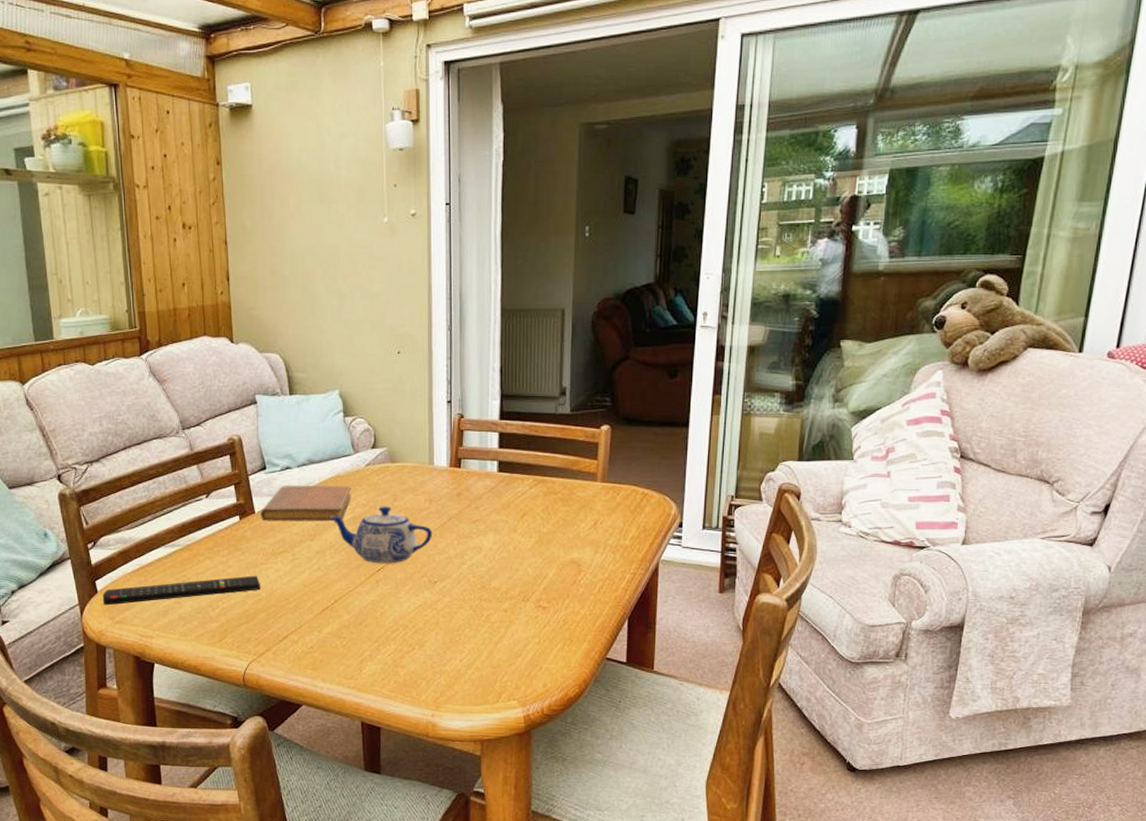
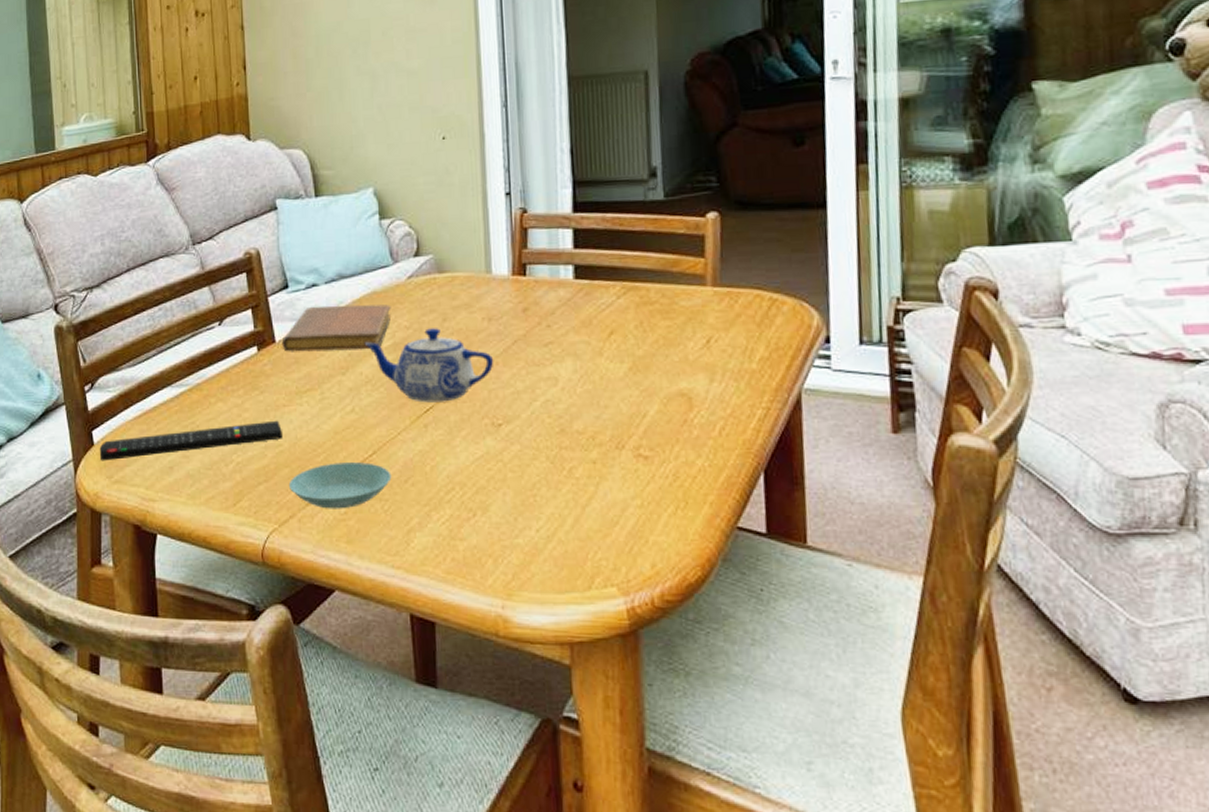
saucer: none [265,609,349,644] -> present [288,462,392,509]

